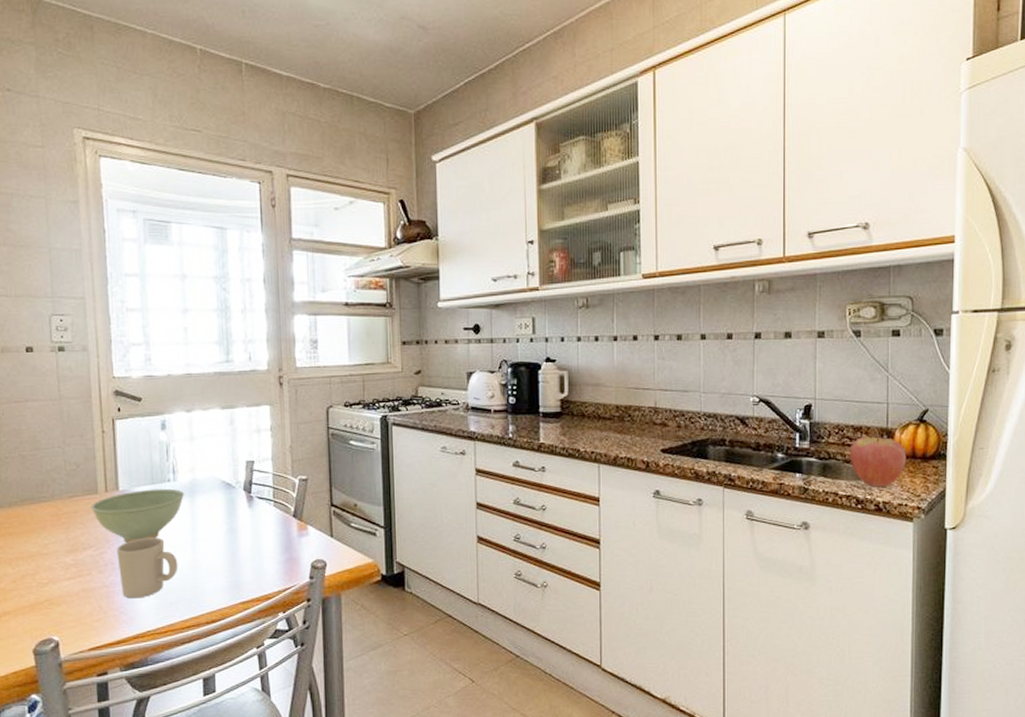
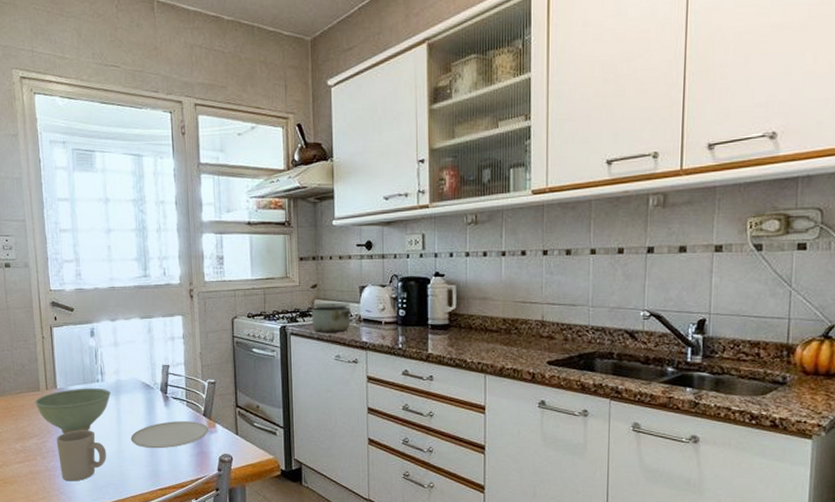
plate: none [207,523,299,557] -> present [130,421,209,449]
saucepan: none [414,390,459,423] -> present [311,303,352,333]
fruit: present [850,426,907,487] -> none [745,342,808,403]

